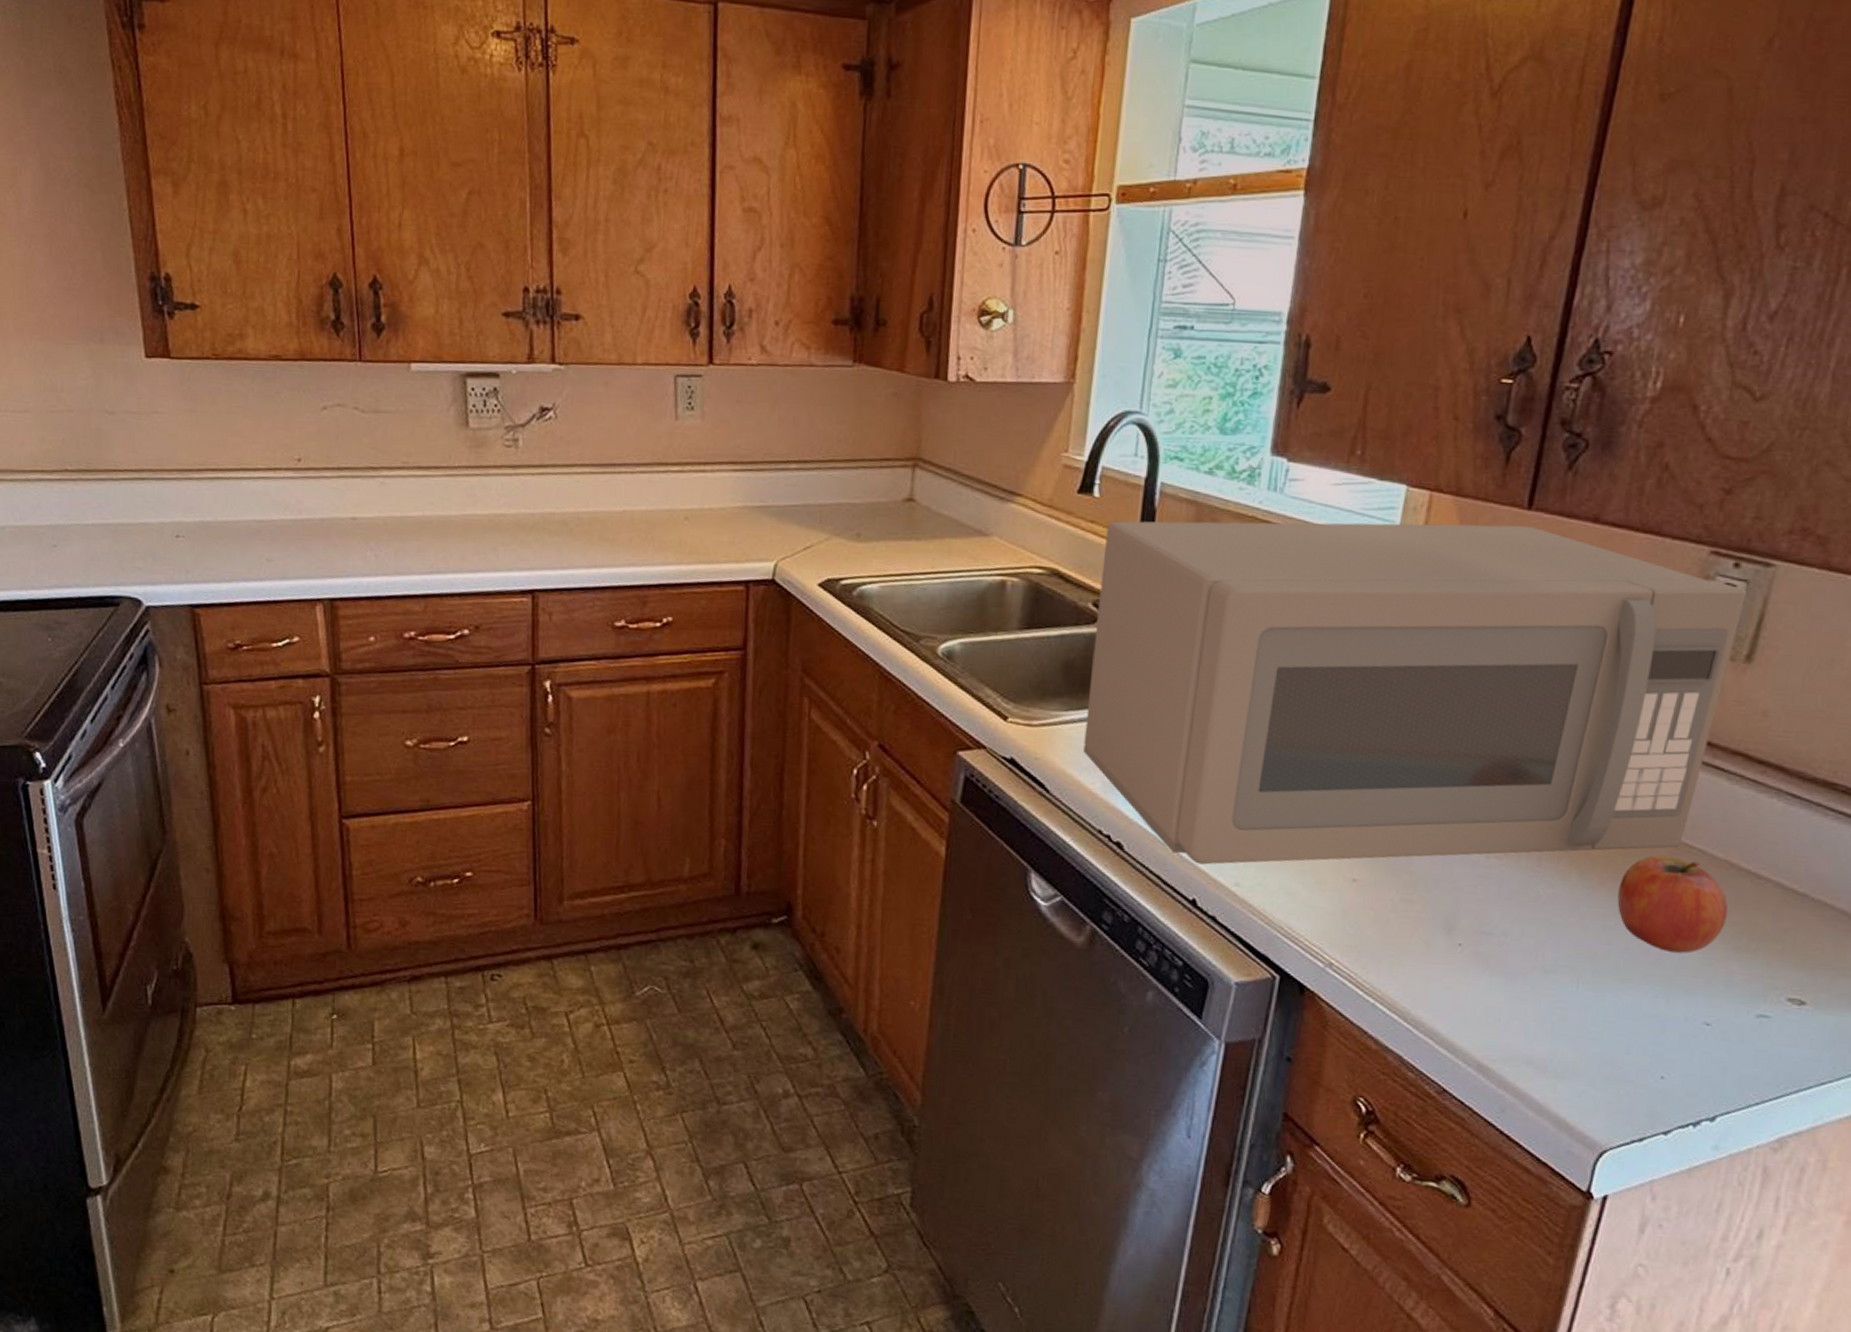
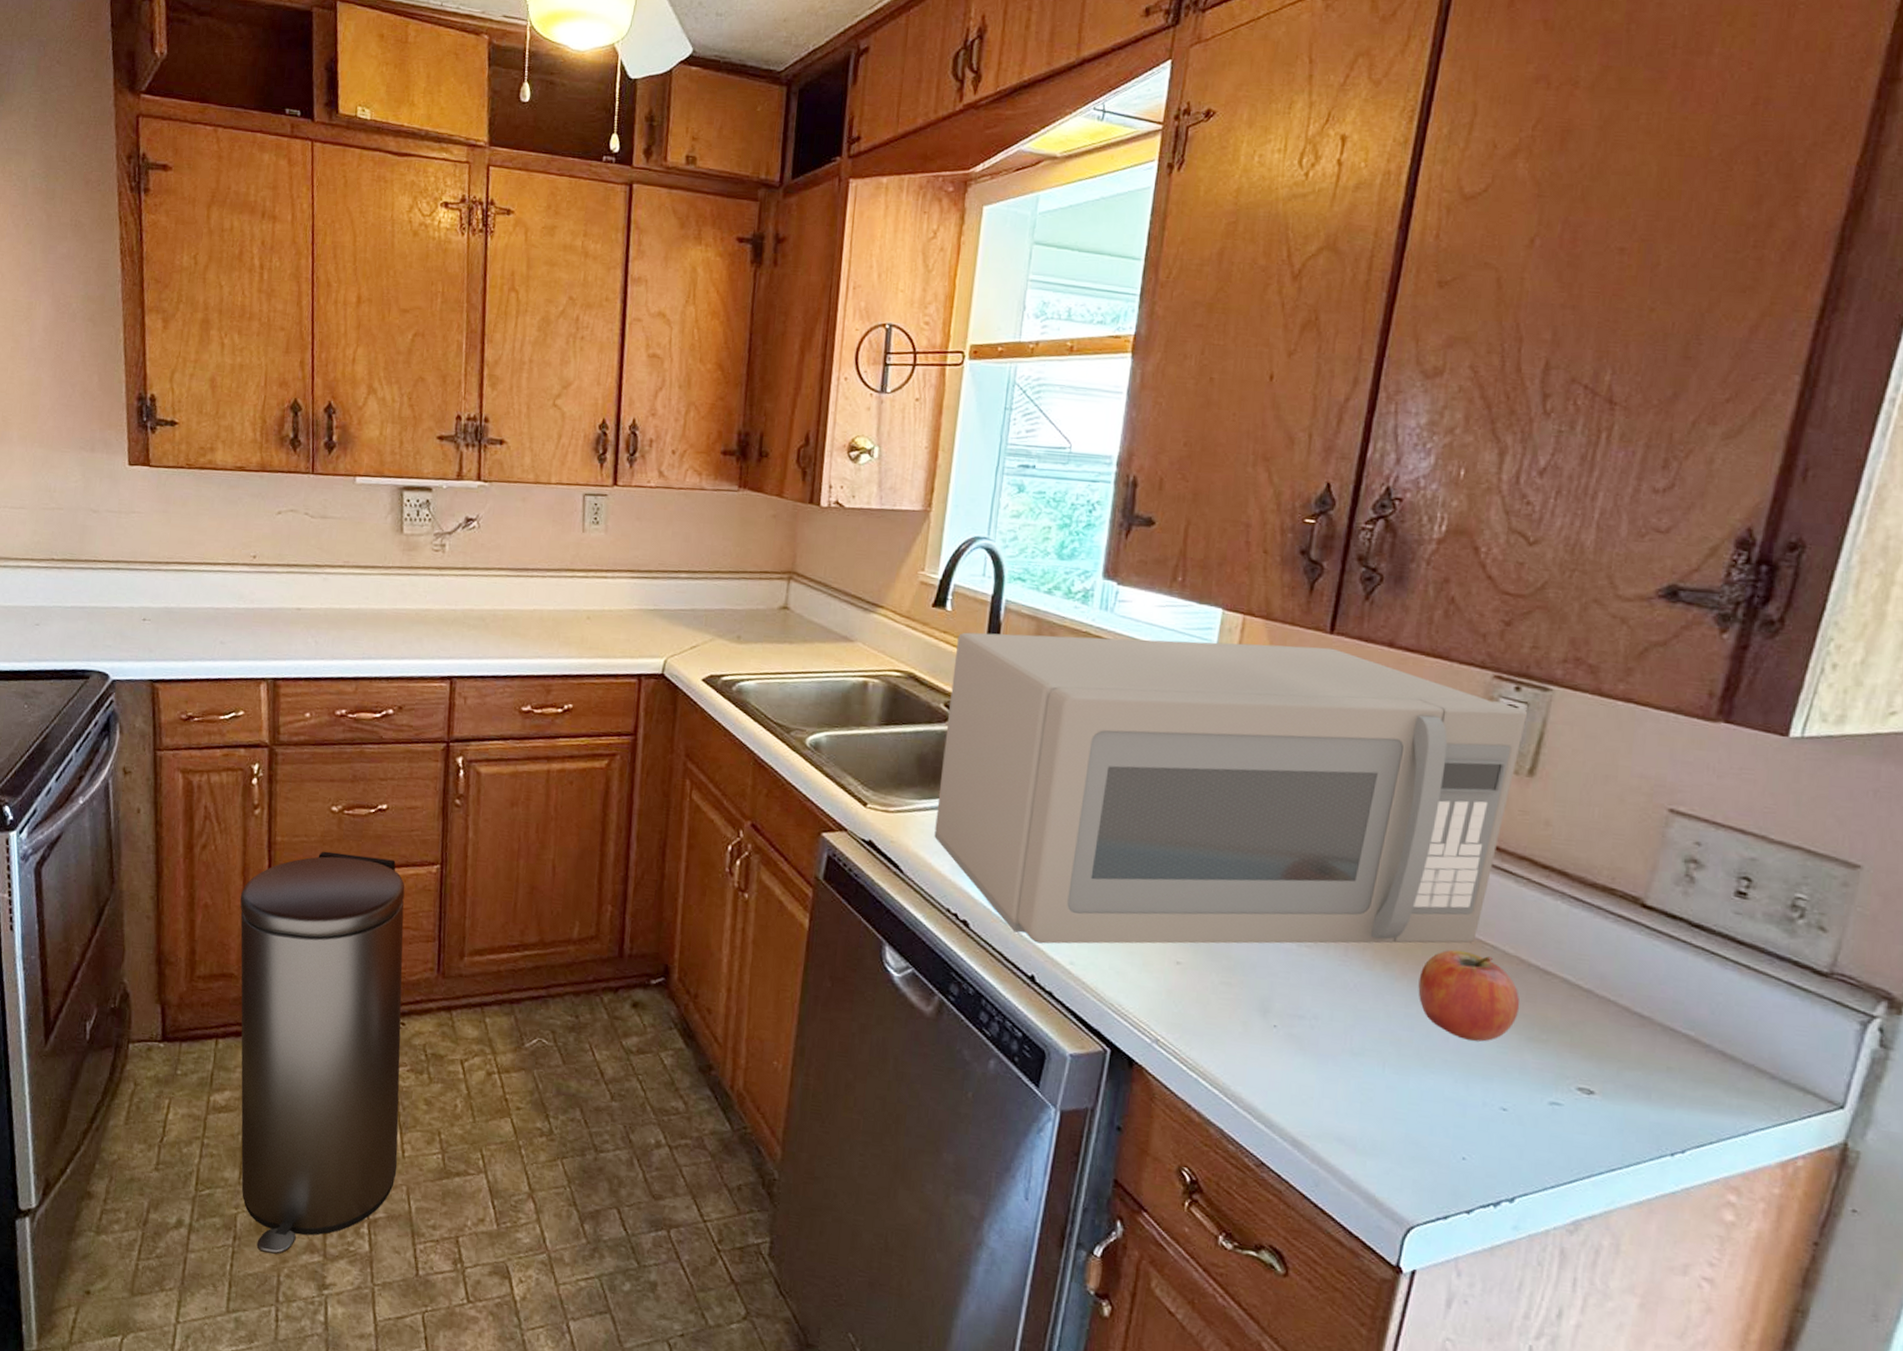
pedal bin: none [309,790,502,1225] -> present [240,851,405,1255]

